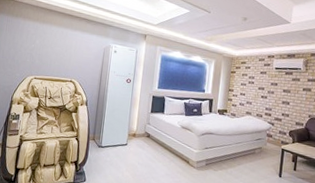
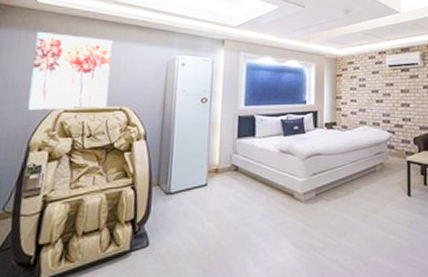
wall art: none [11,17,68,79] -> present [27,31,113,111]

